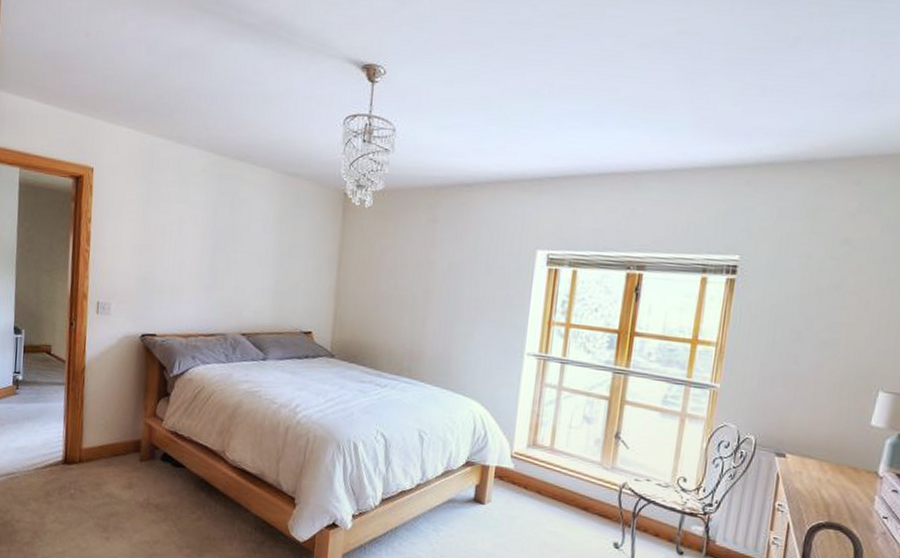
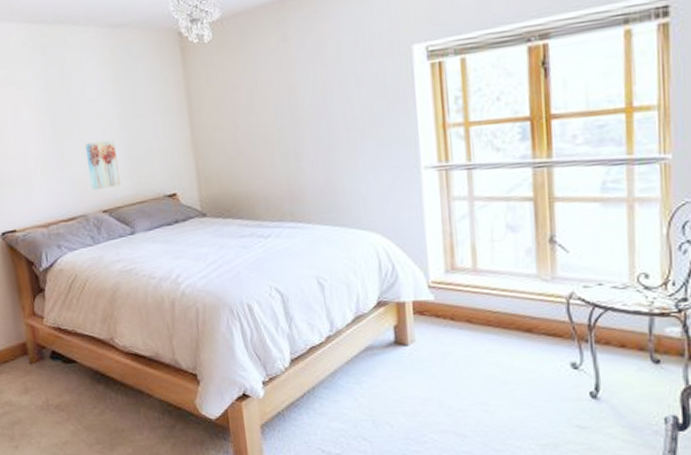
wall art: none [236,270,267,315] -> present [84,140,120,191]

